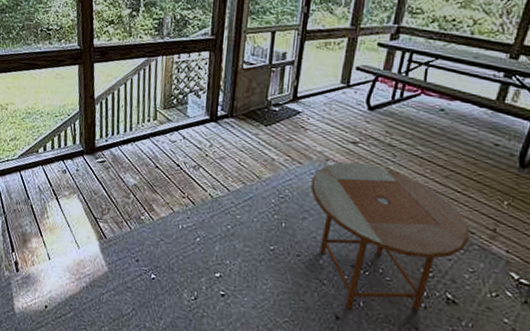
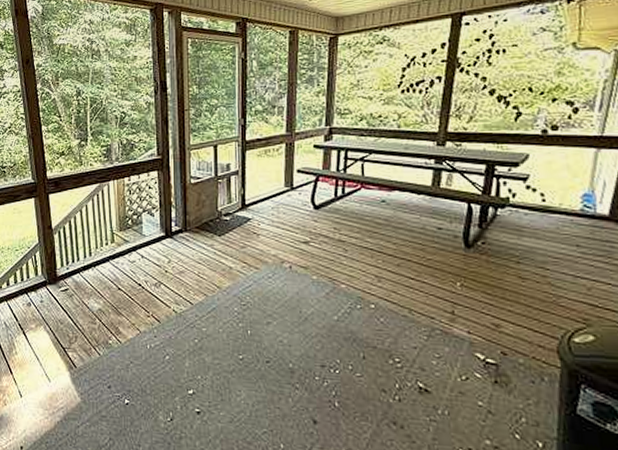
side table: present [310,162,470,311] -> none [270,261,430,413]

